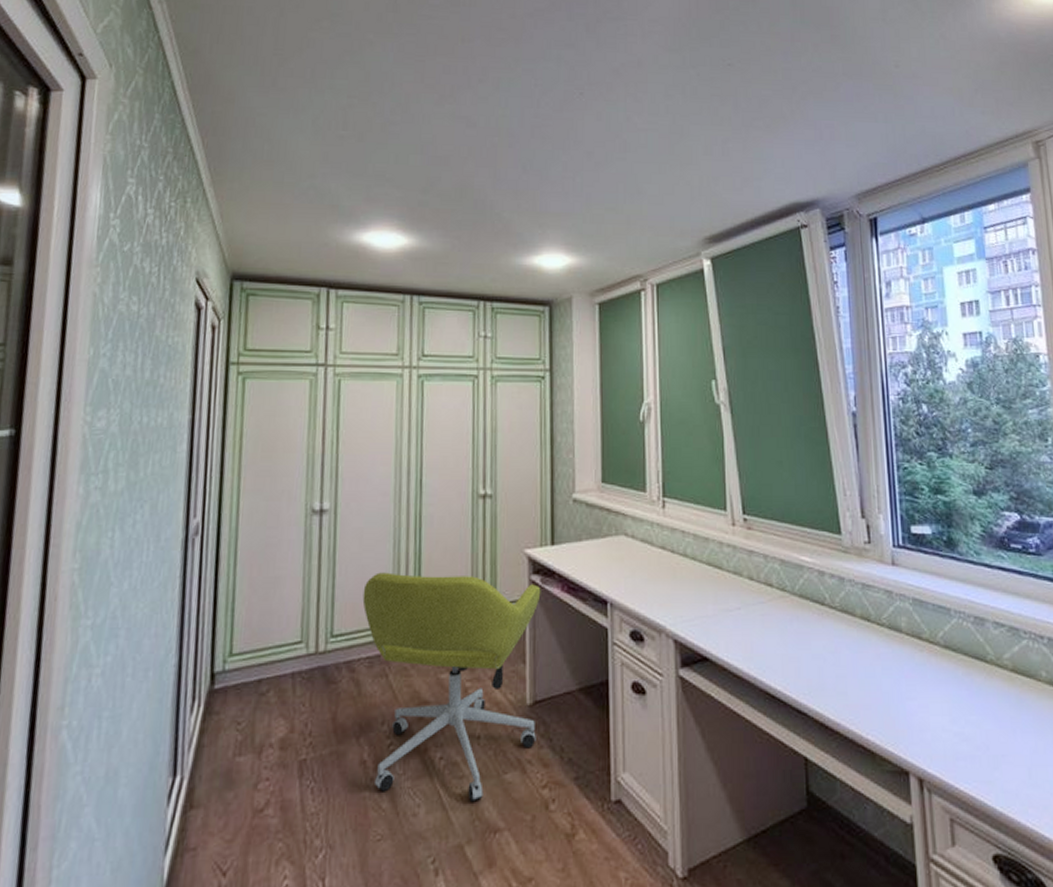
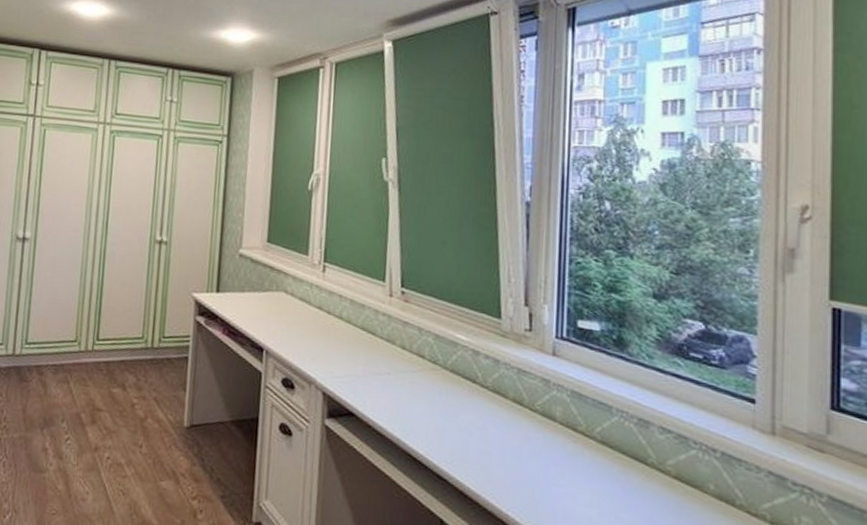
office chair: present [362,572,541,802] -> none [52,296,204,499]

